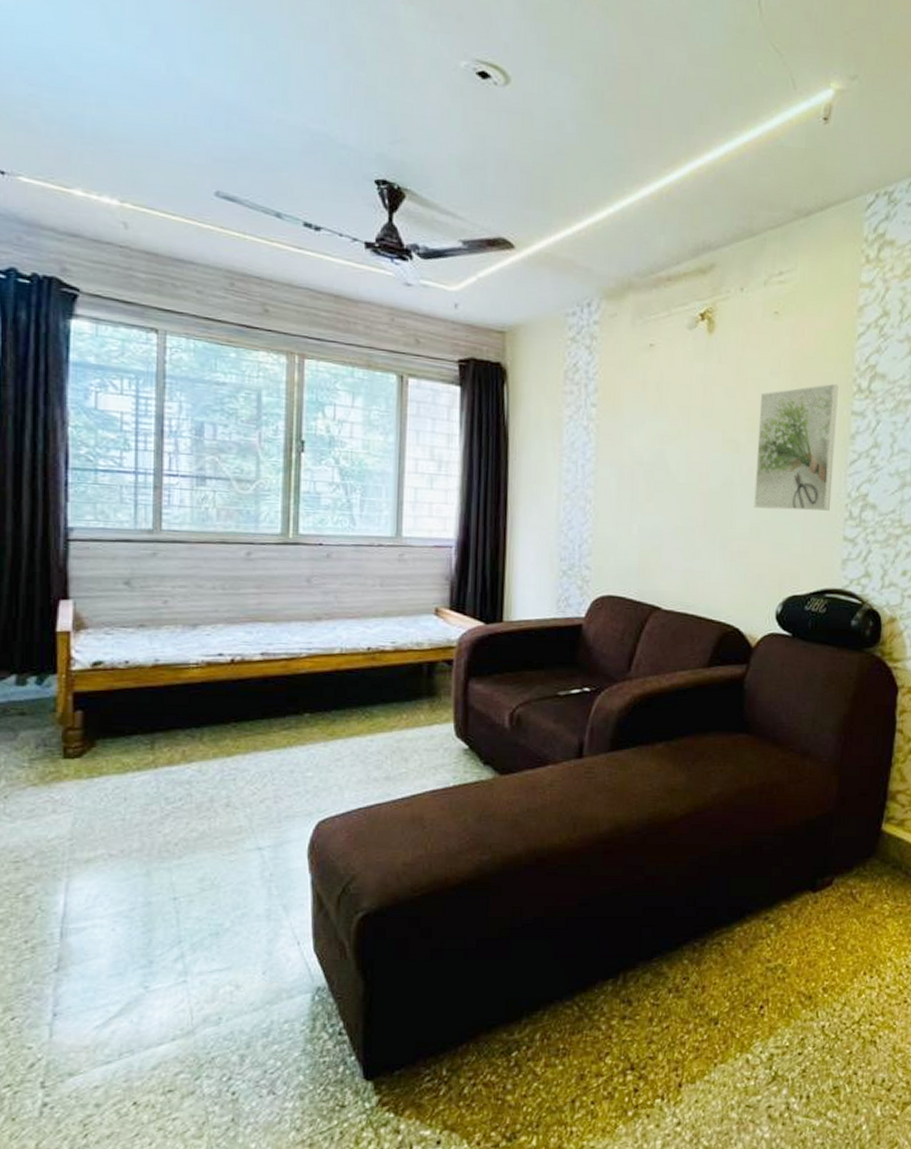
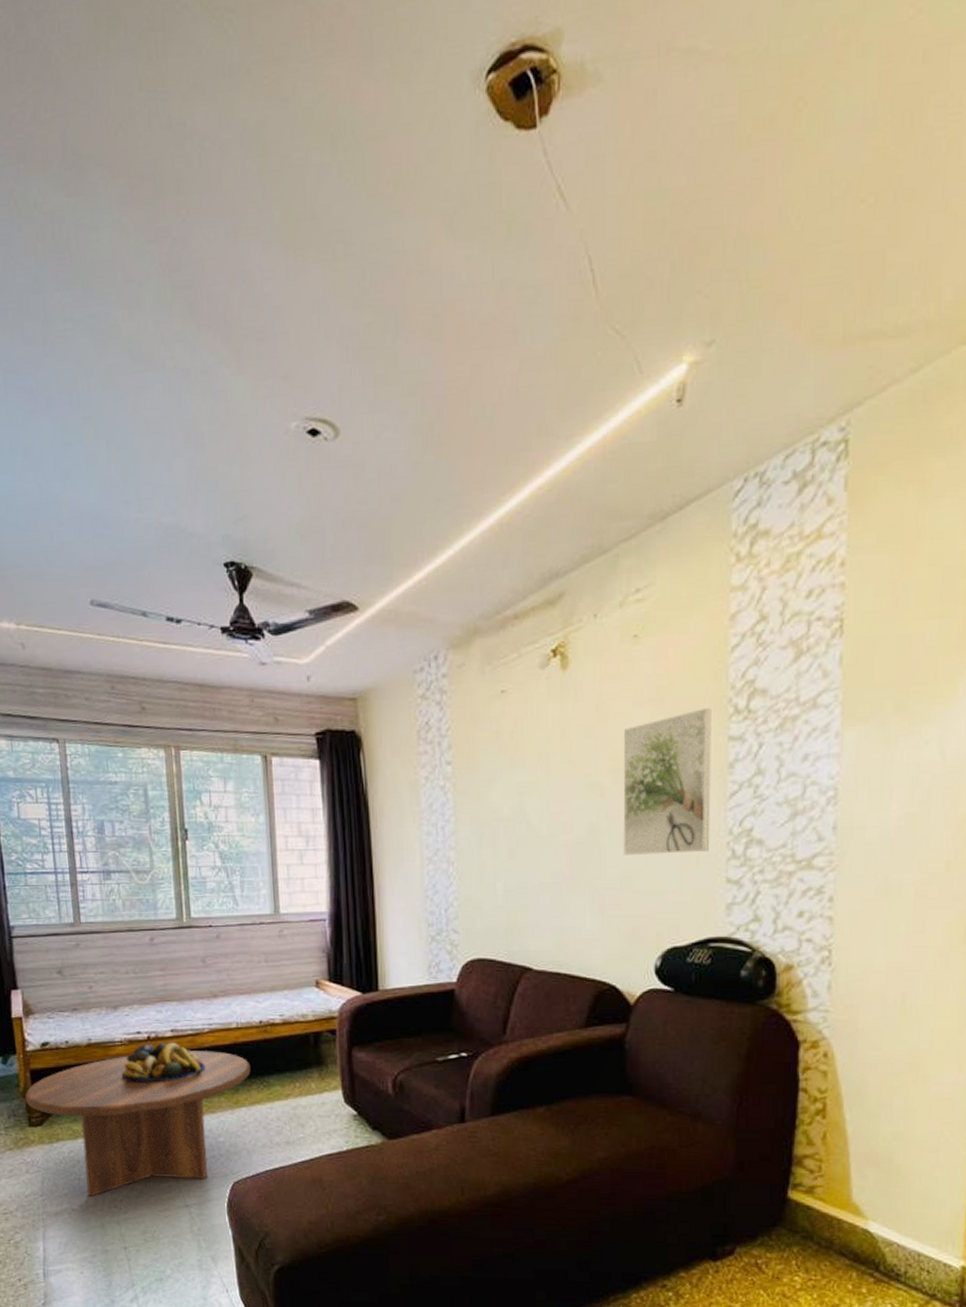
coffee table: none [63,677,352,840] -> present [25,1051,251,1197]
fruit bowl: none [193,666,299,711] -> present [121,1042,206,1083]

